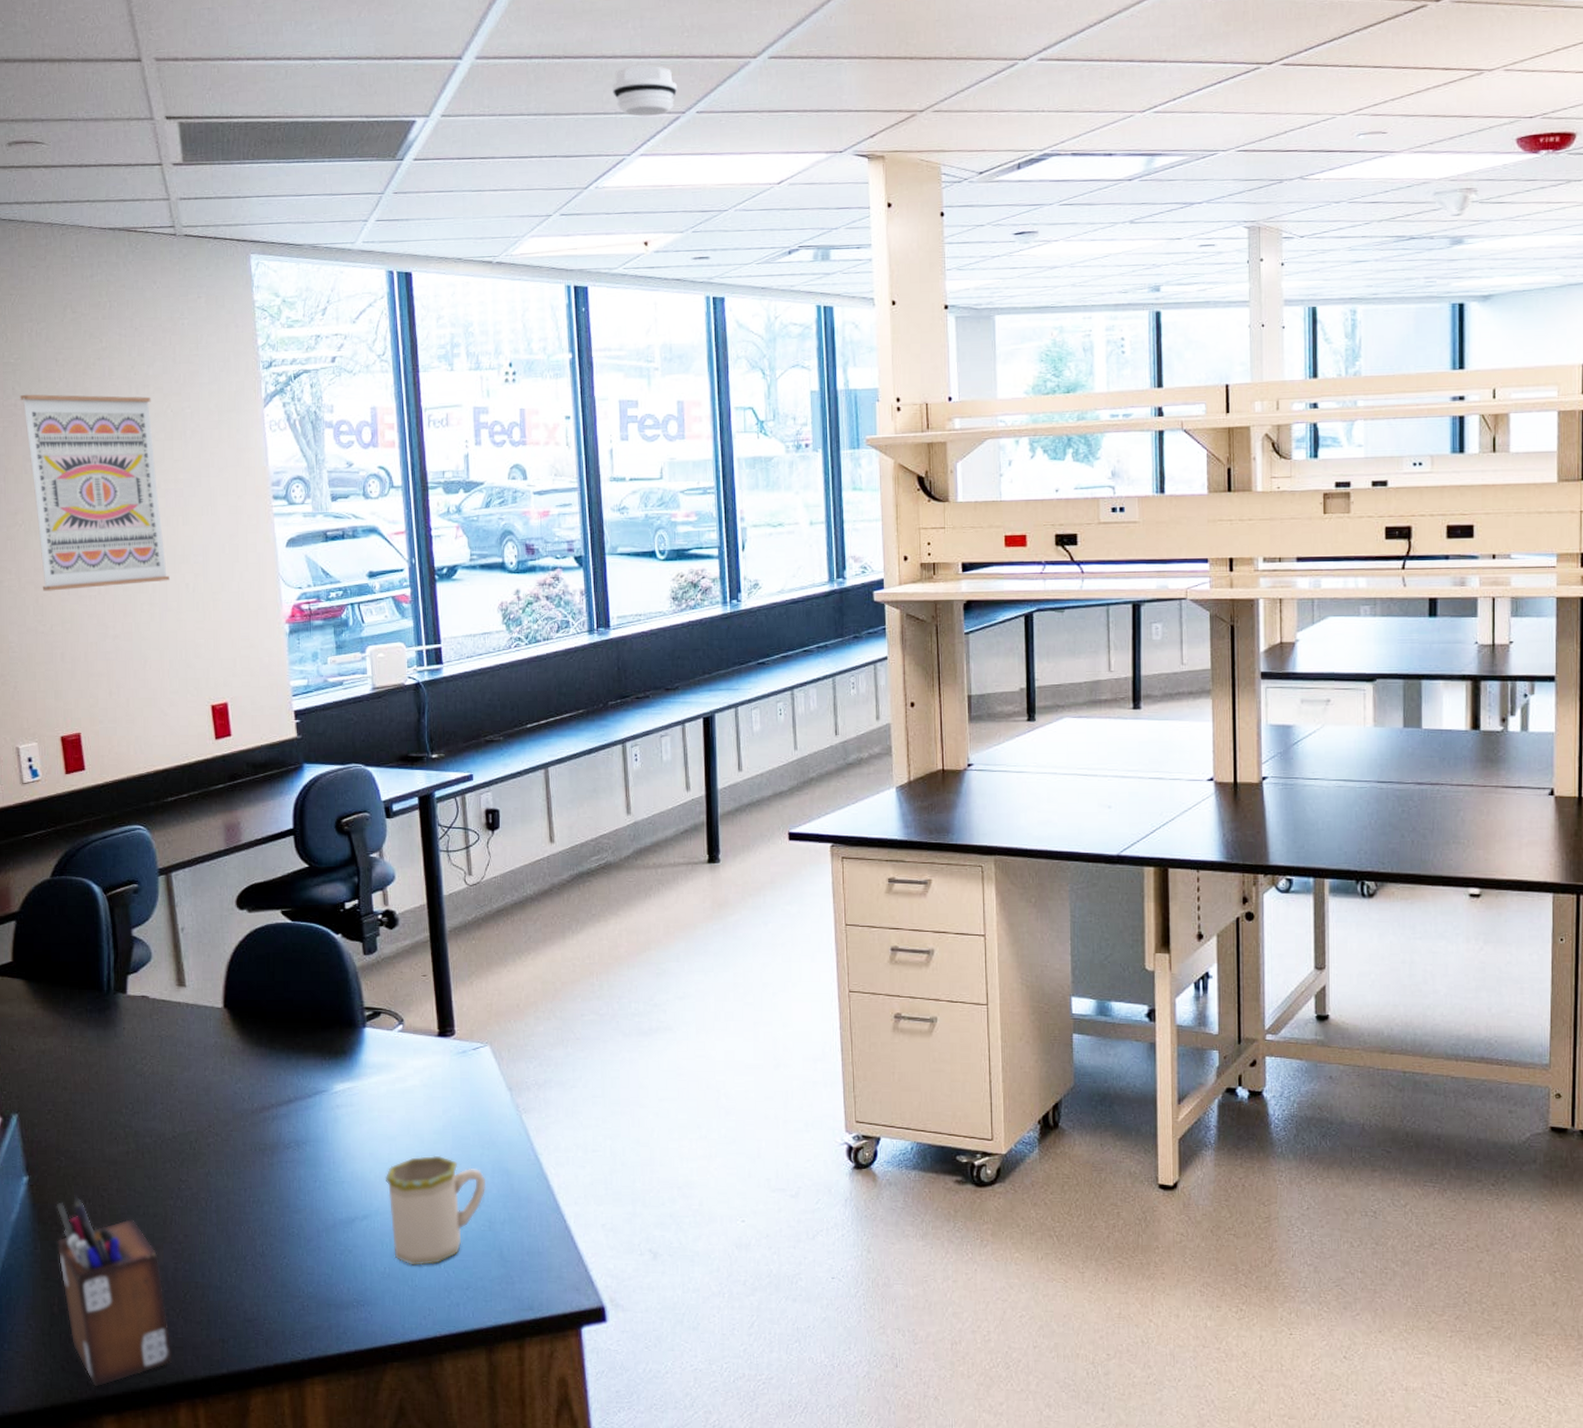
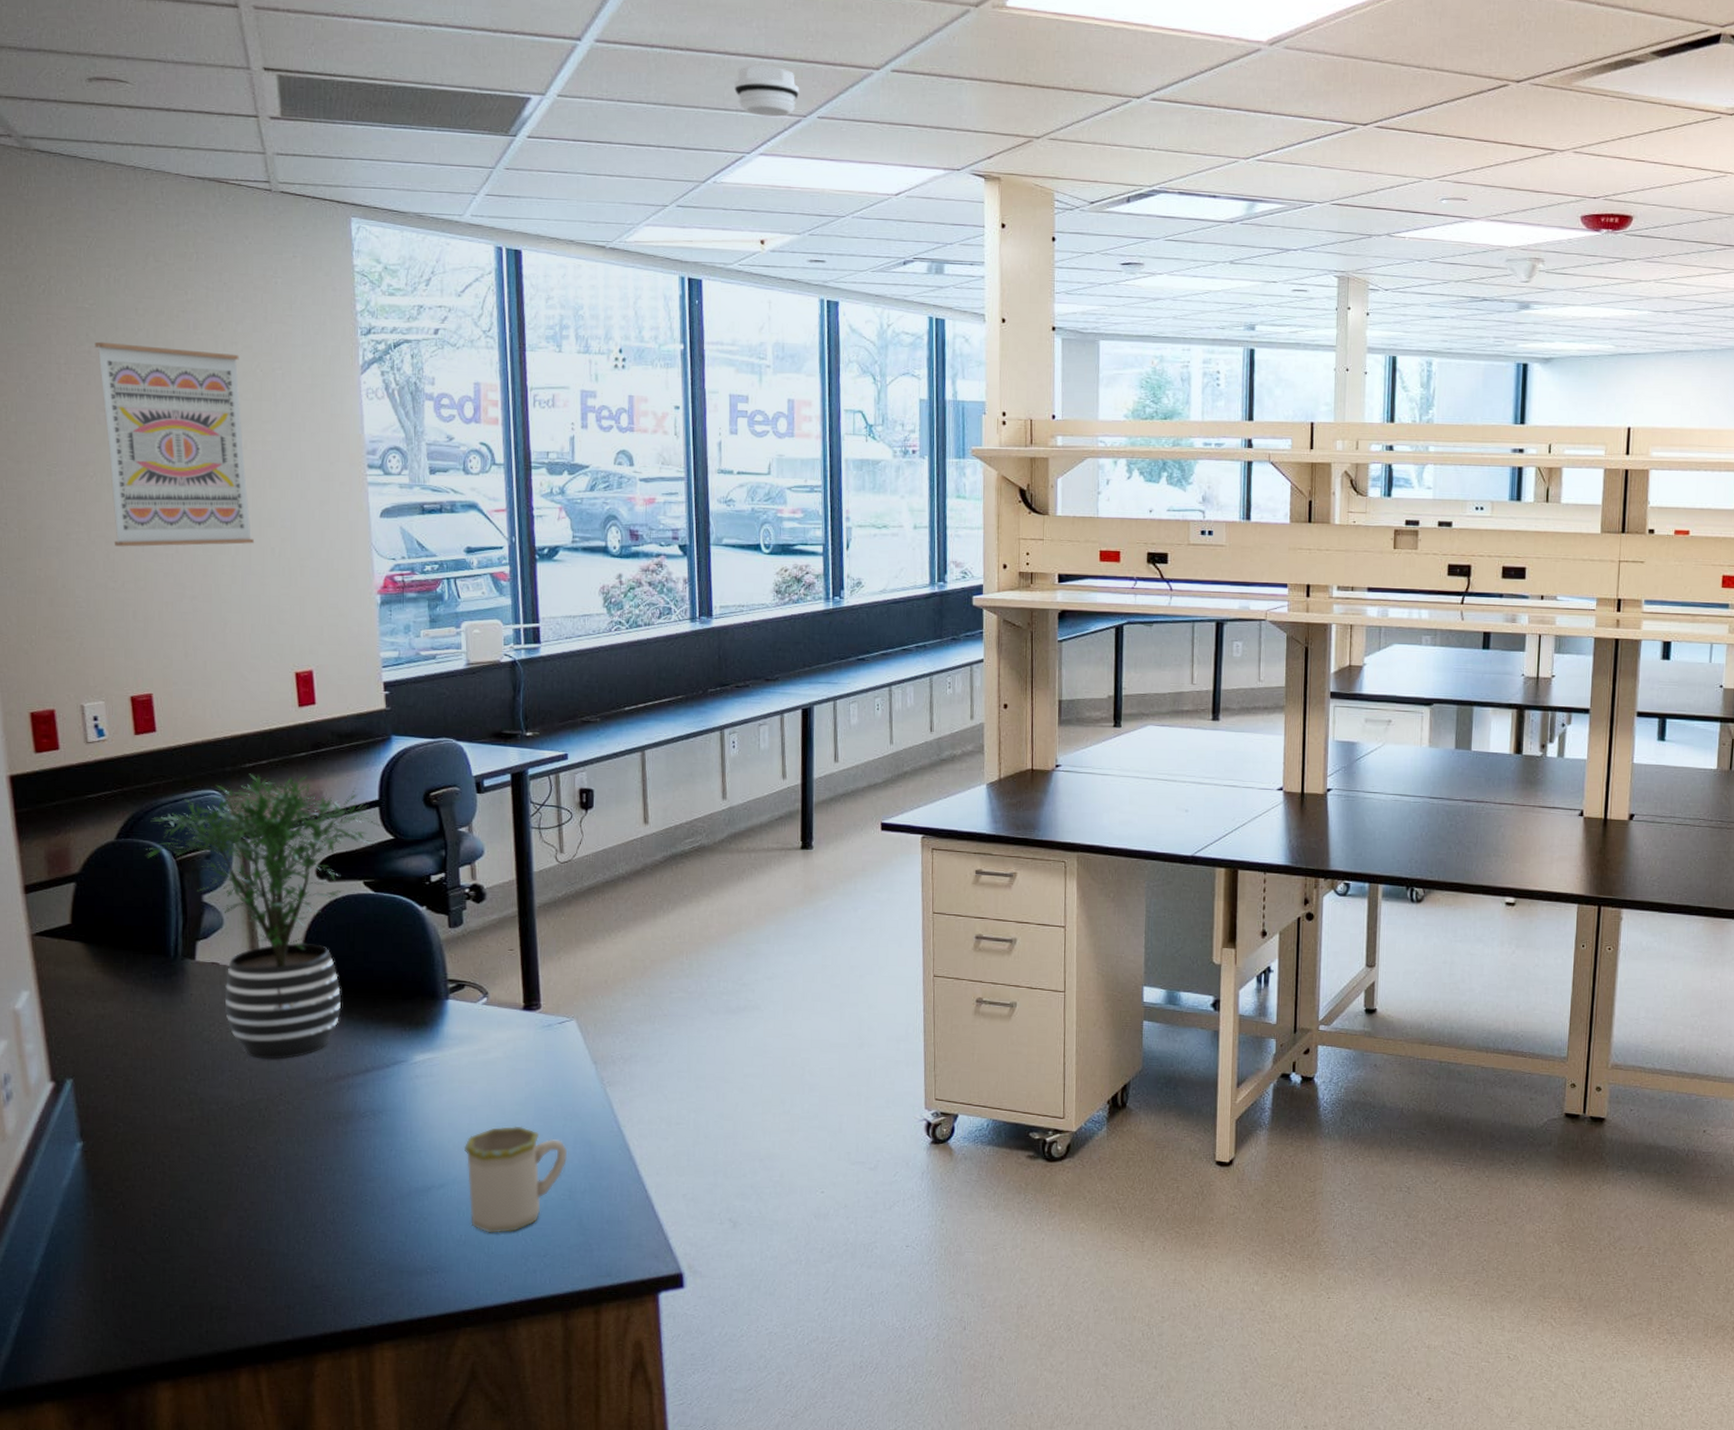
desk organizer: present [56,1196,173,1386] -> none [112,1162,234,1353]
potted plant: none [78,807,297,1091] -> present [145,773,382,1060]

